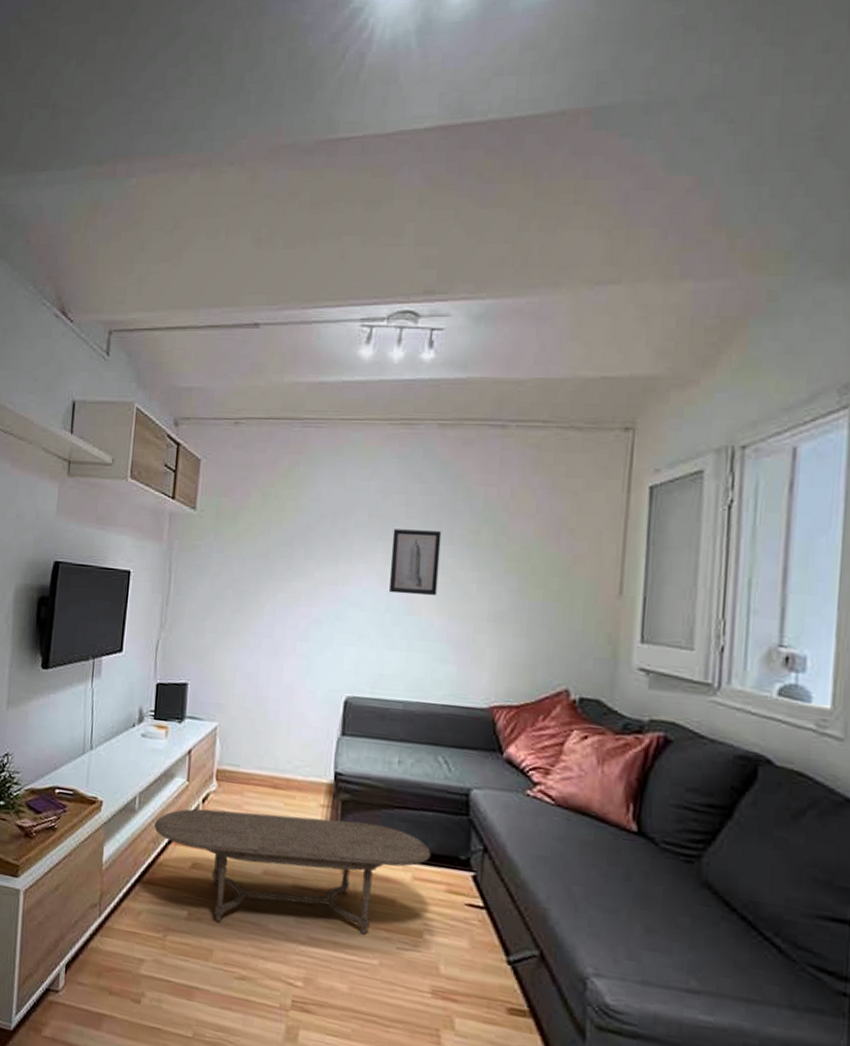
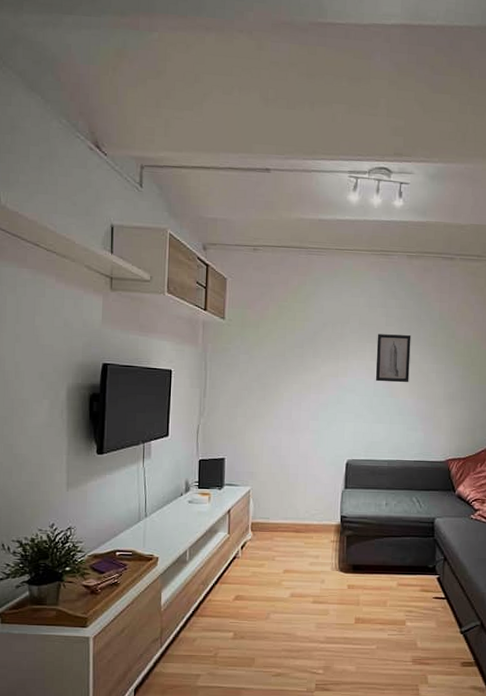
coffee table: present [154,808,431,935] -> none [203,550,410,637]

